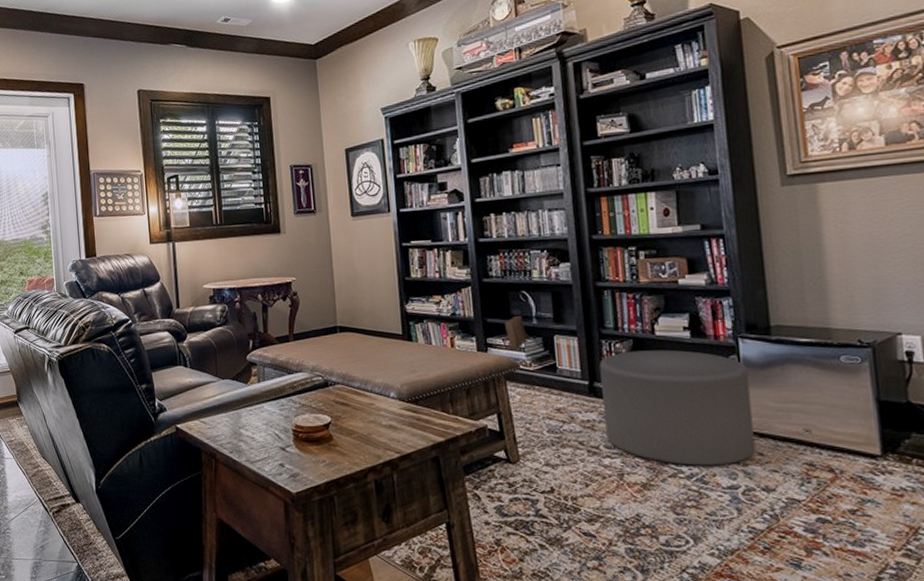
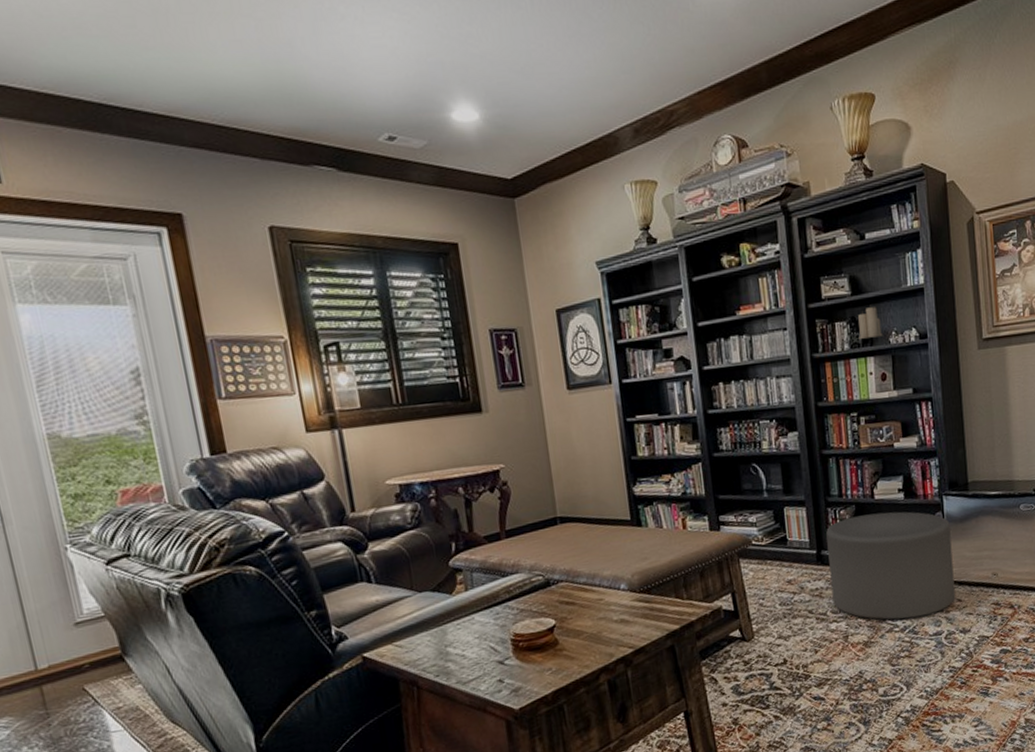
bookend: present [505,316,529,349] -> none [736,490,761,525]
candle: none [637,142,666,175] -> present [858,306,883,339]

